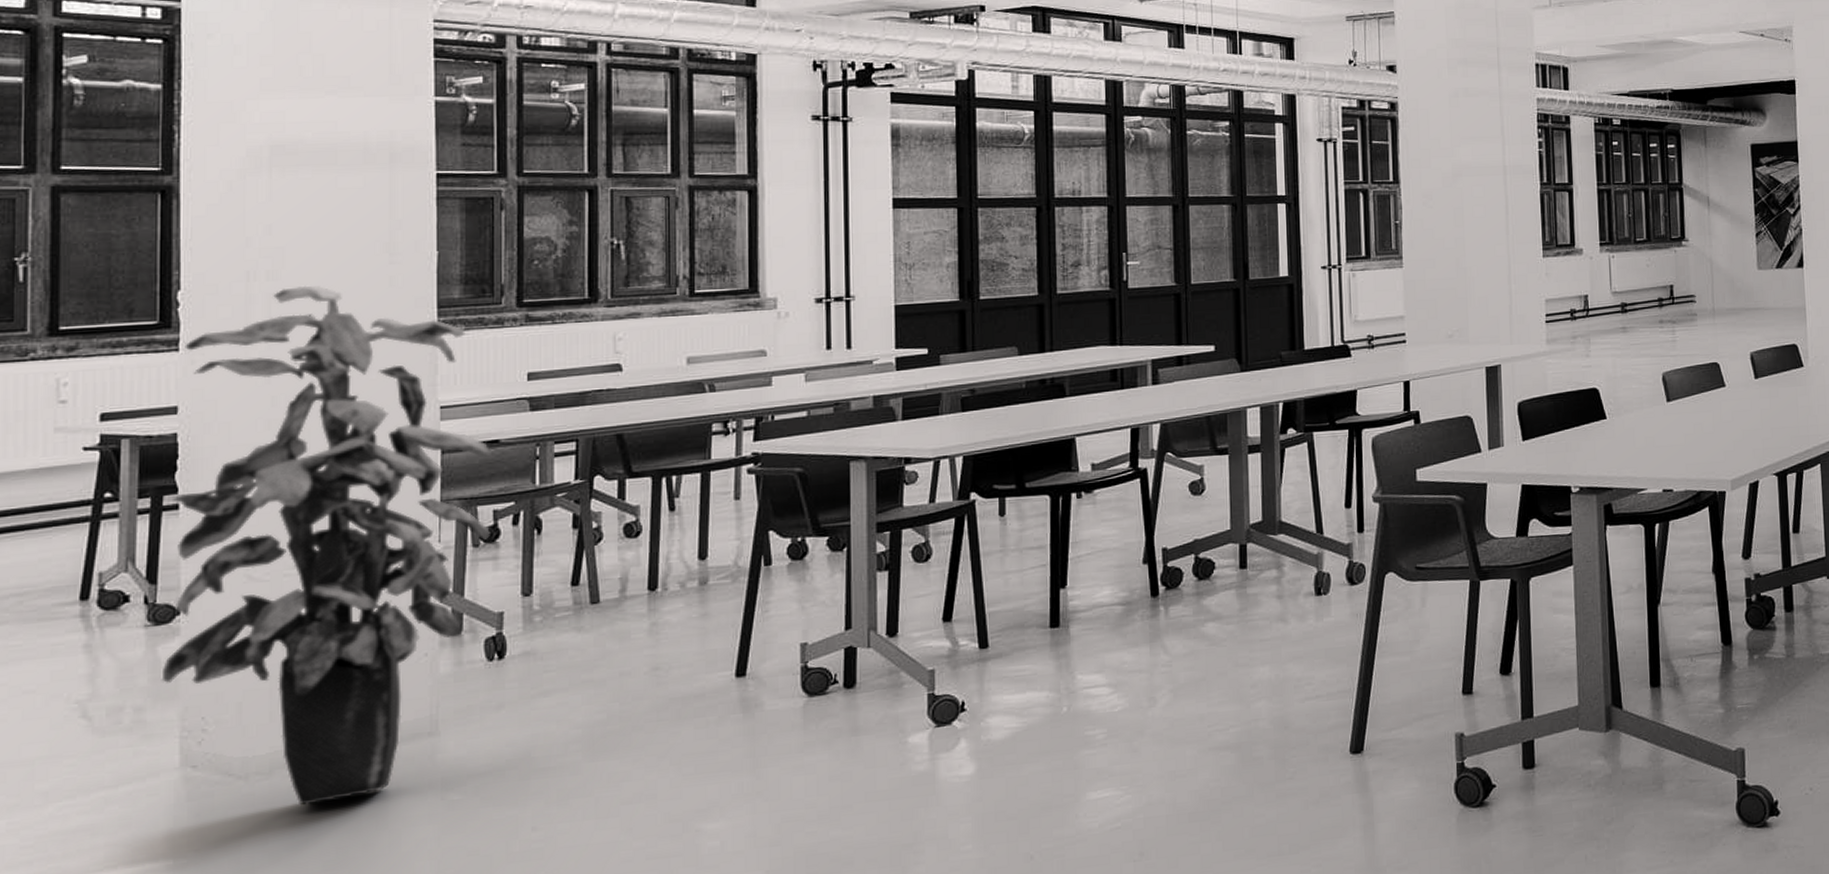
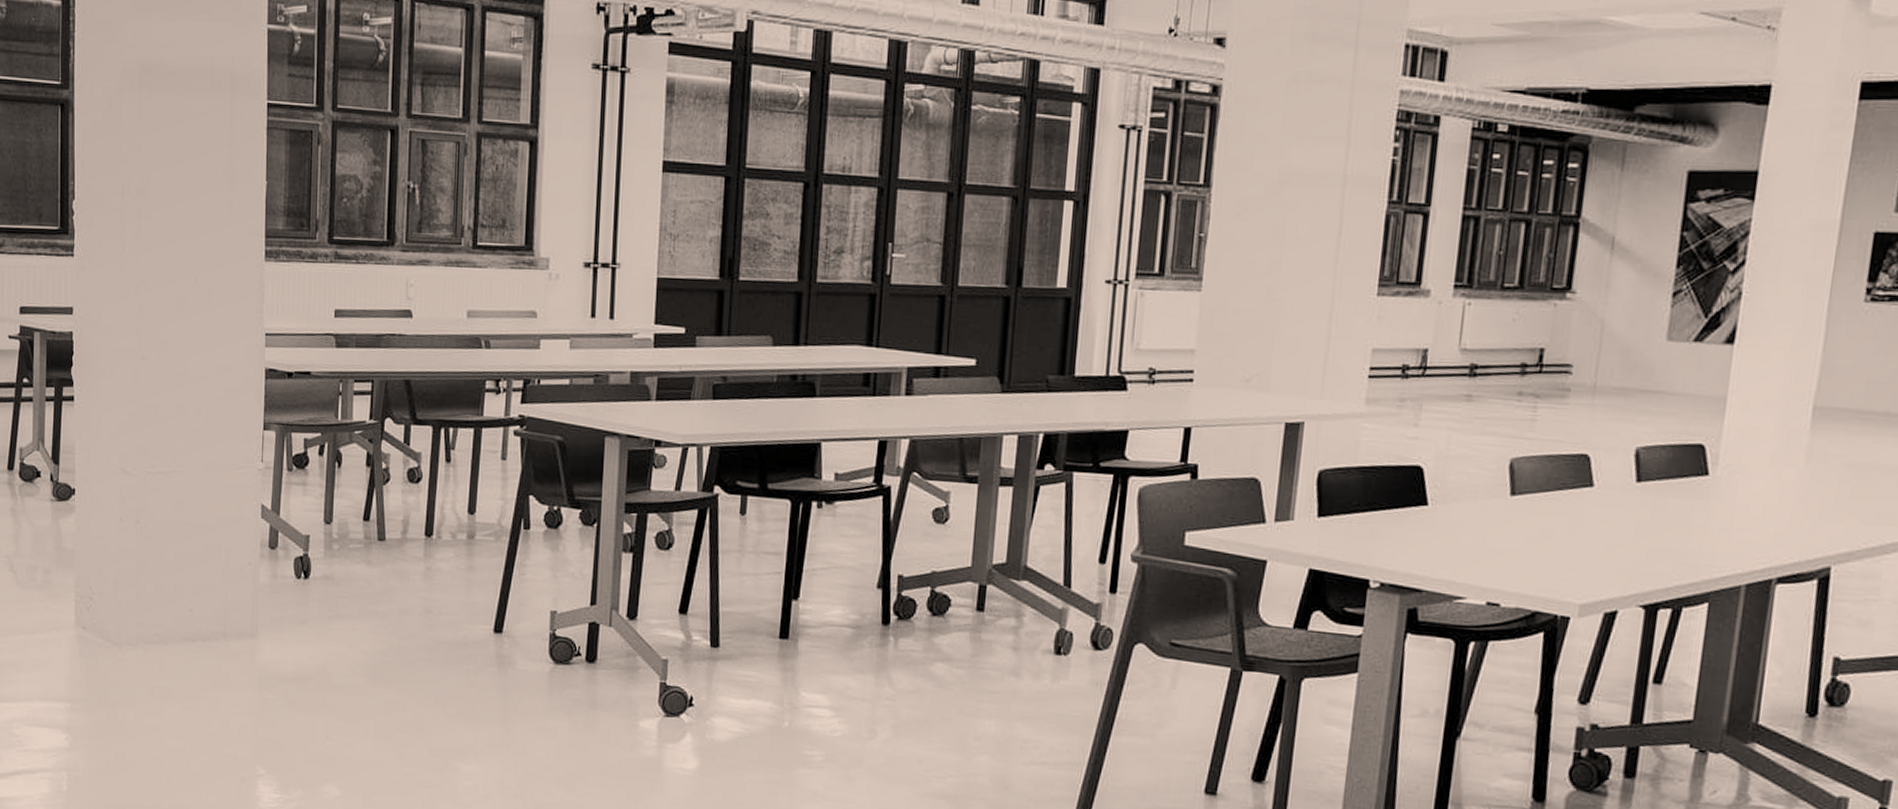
indoor plant: present [161,285,490,806] -> none [62,204,303,679]

